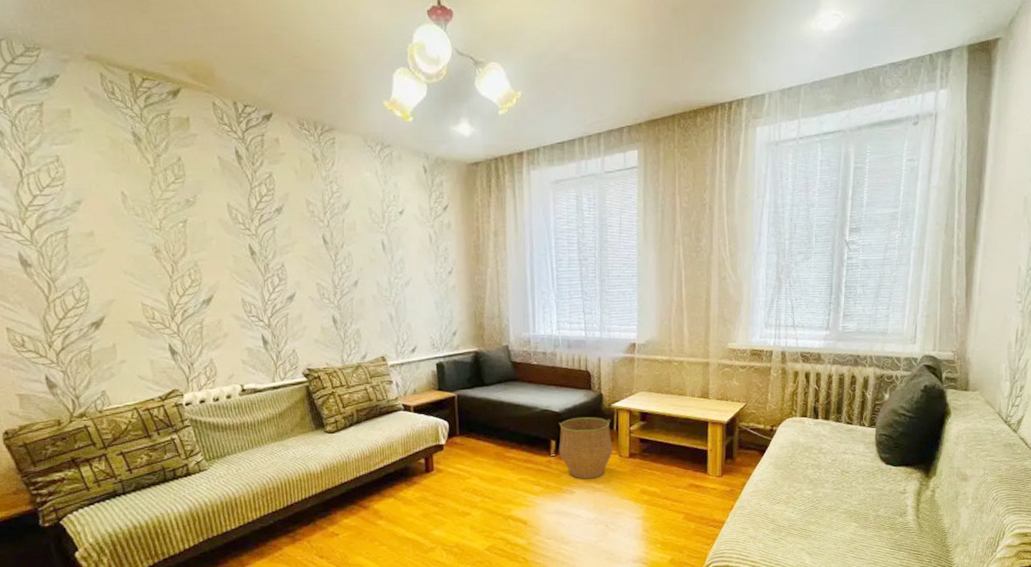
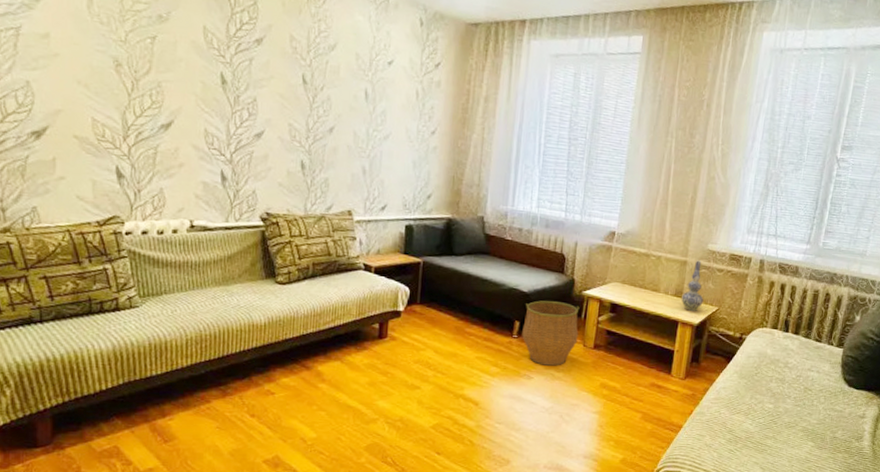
vase: none [707,360,731,410] -> present [680,260,705,311]

